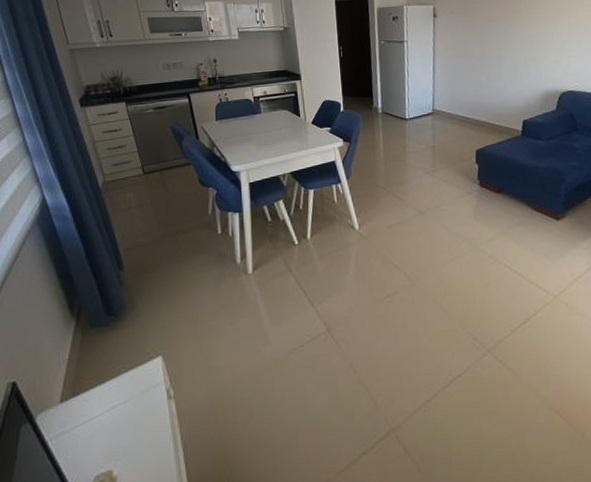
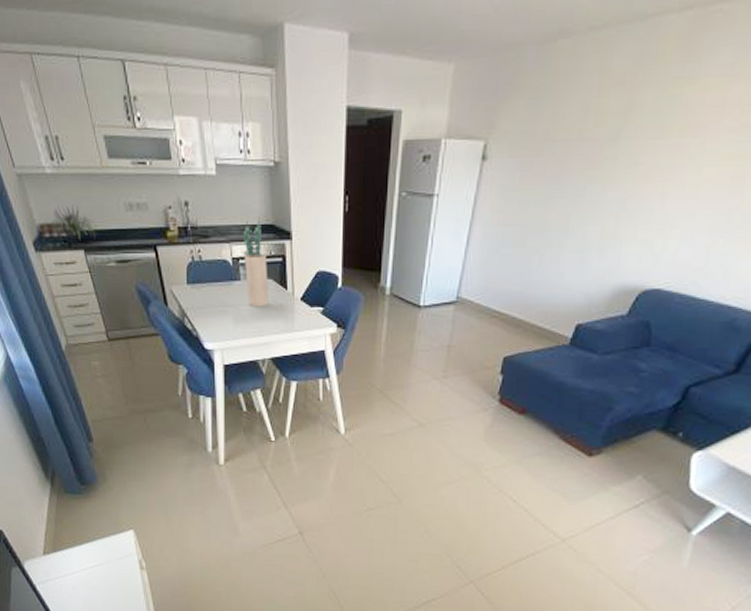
vase: none [262,65,286,133] -> present [244,216,270,307]

